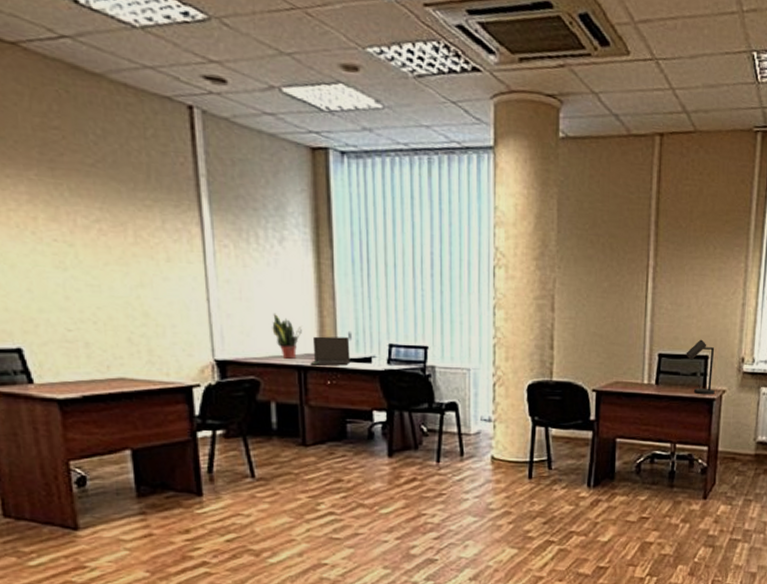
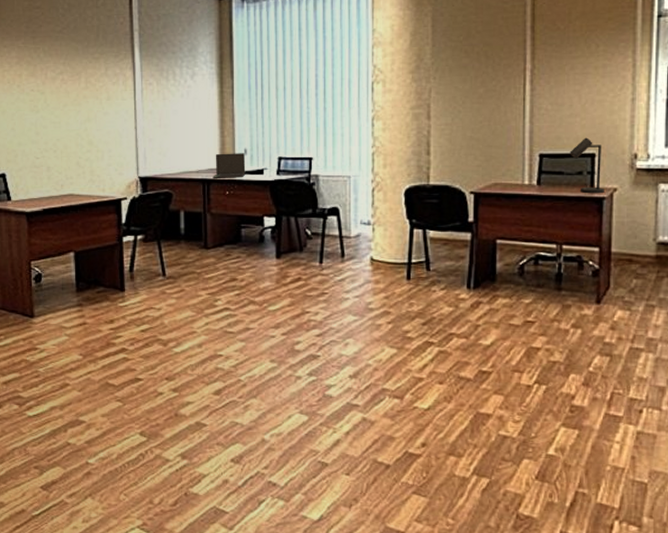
potted plant: present [272,313,302,359] -> none [183,135,207,173]

